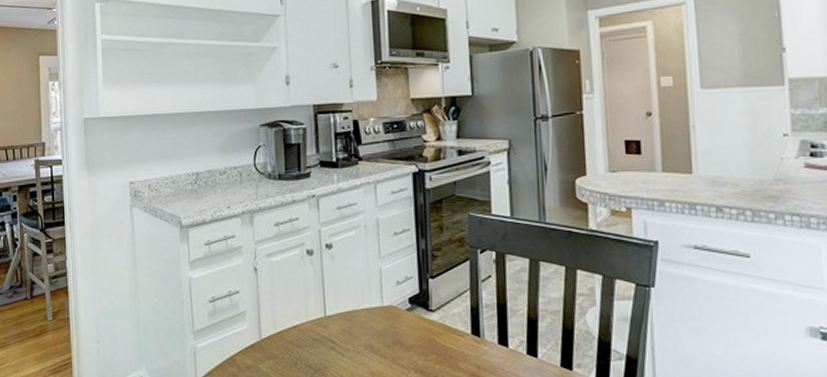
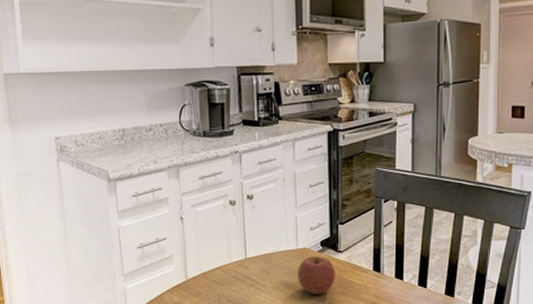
apple: none [383,315,427,361] -> present [298,256,335,294]

